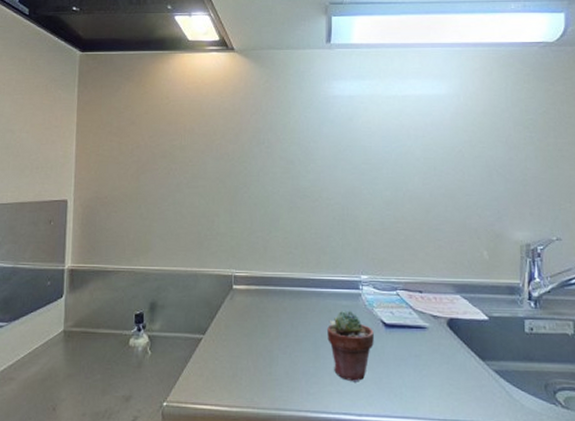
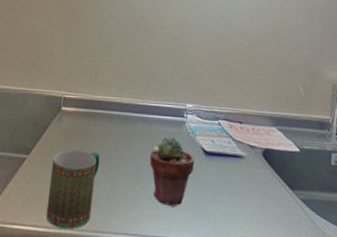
mug: none [227,328,276,408] -> present [46,150,100,230]

